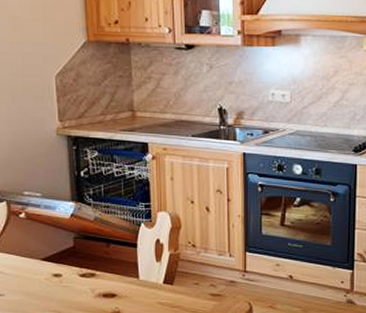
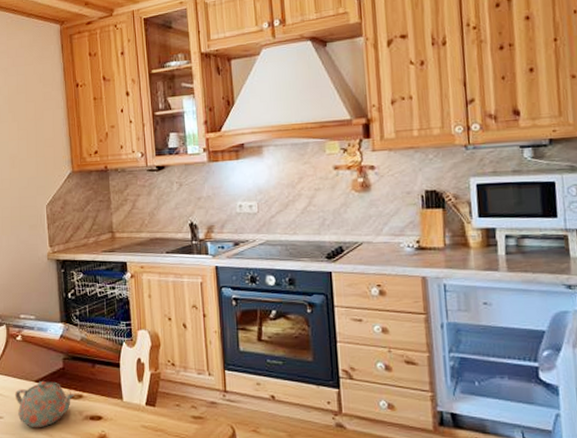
teapot: none [17,259,86,305] -> present [14,380,75,428]

